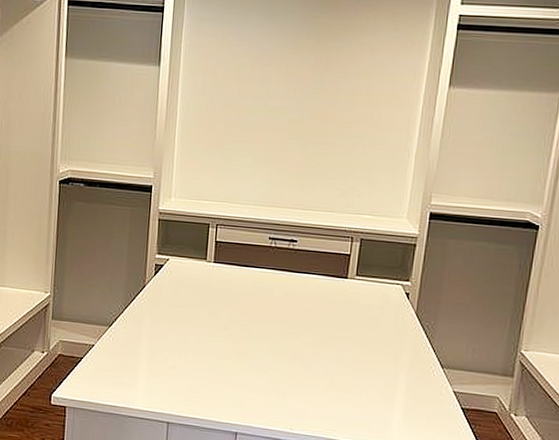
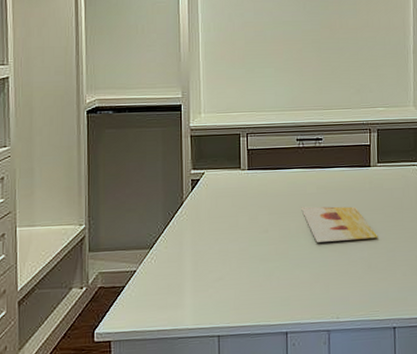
painting: none [265,310,347,356] -> present [301,206,378,243]

